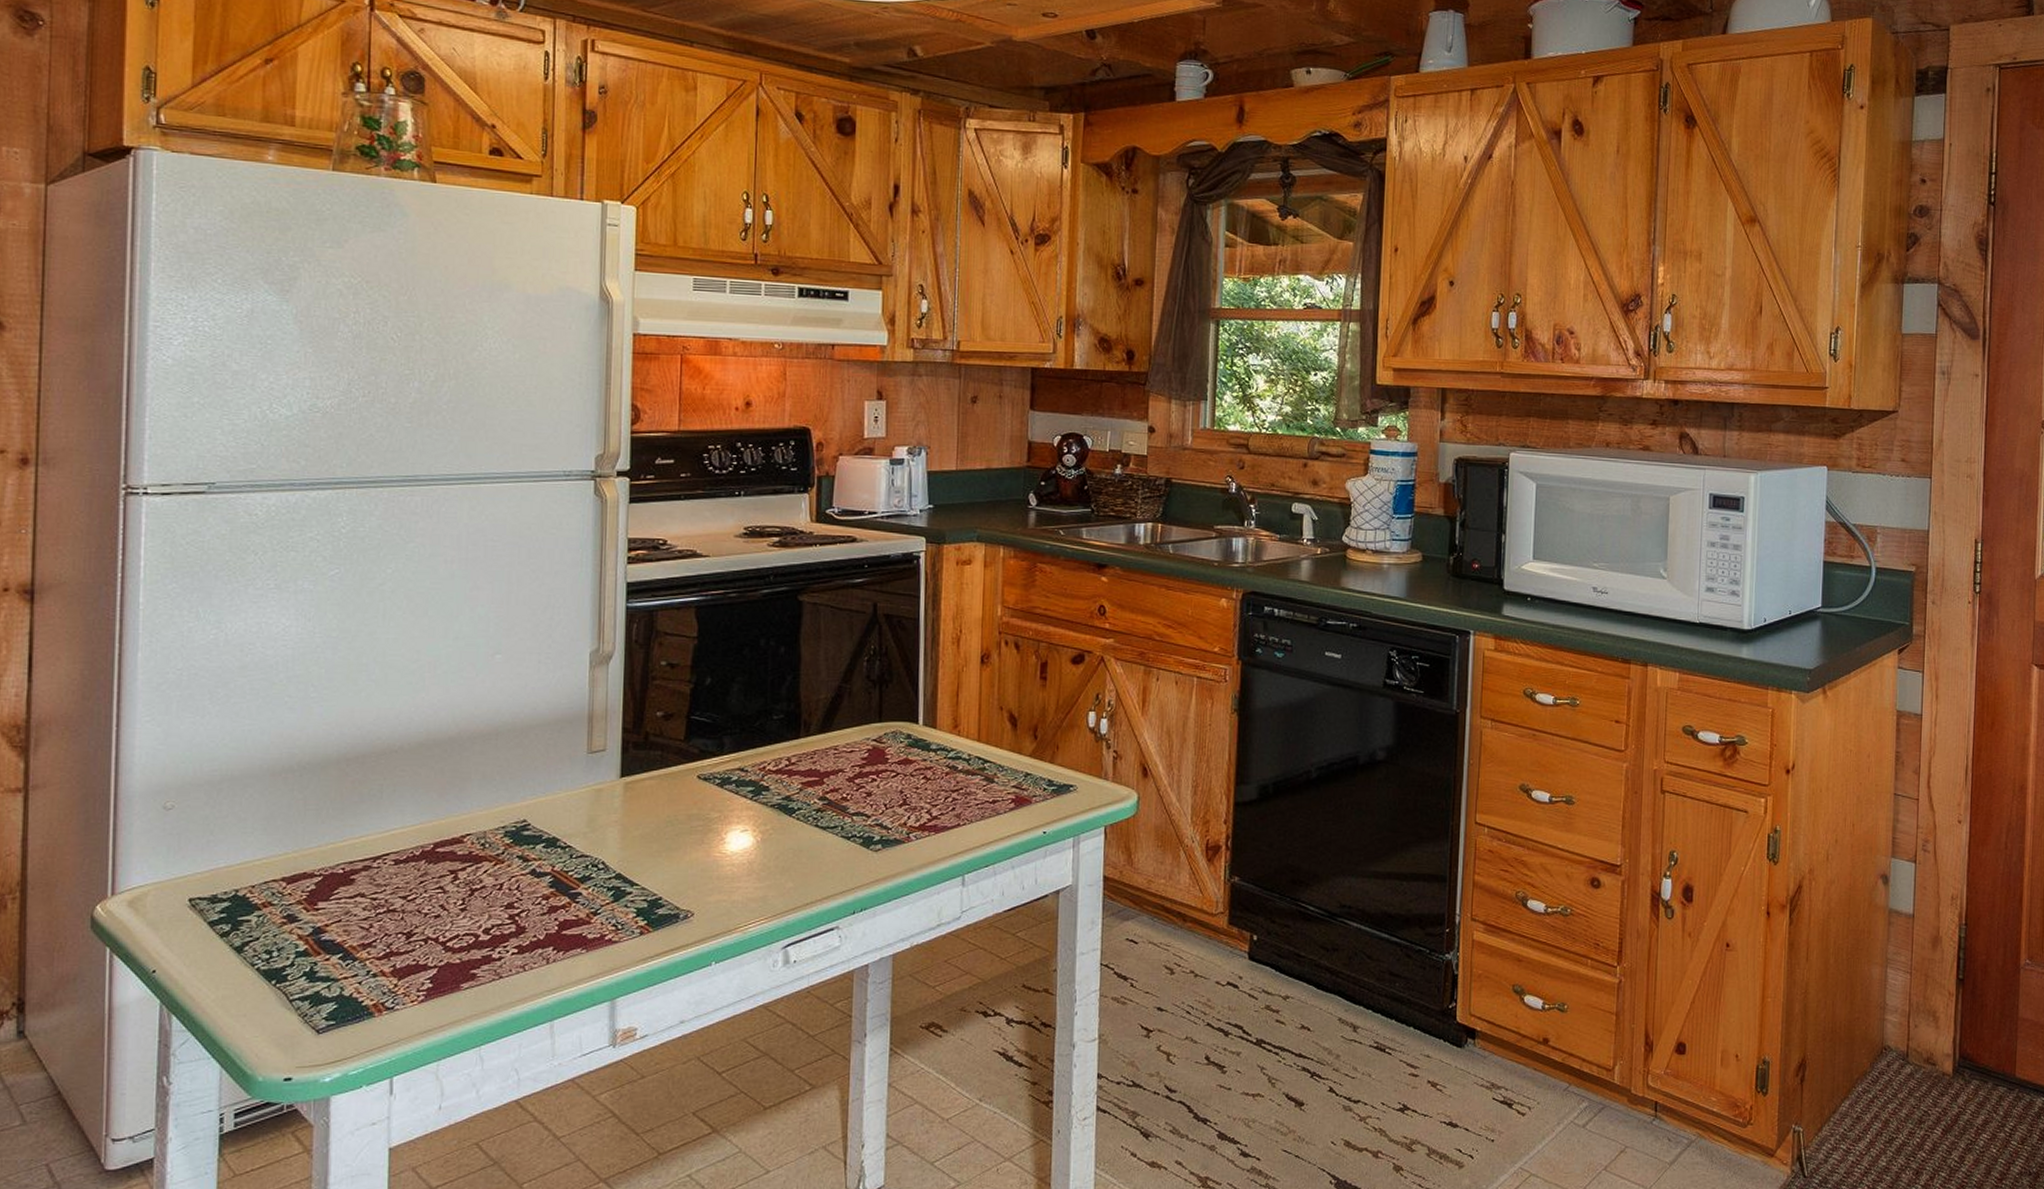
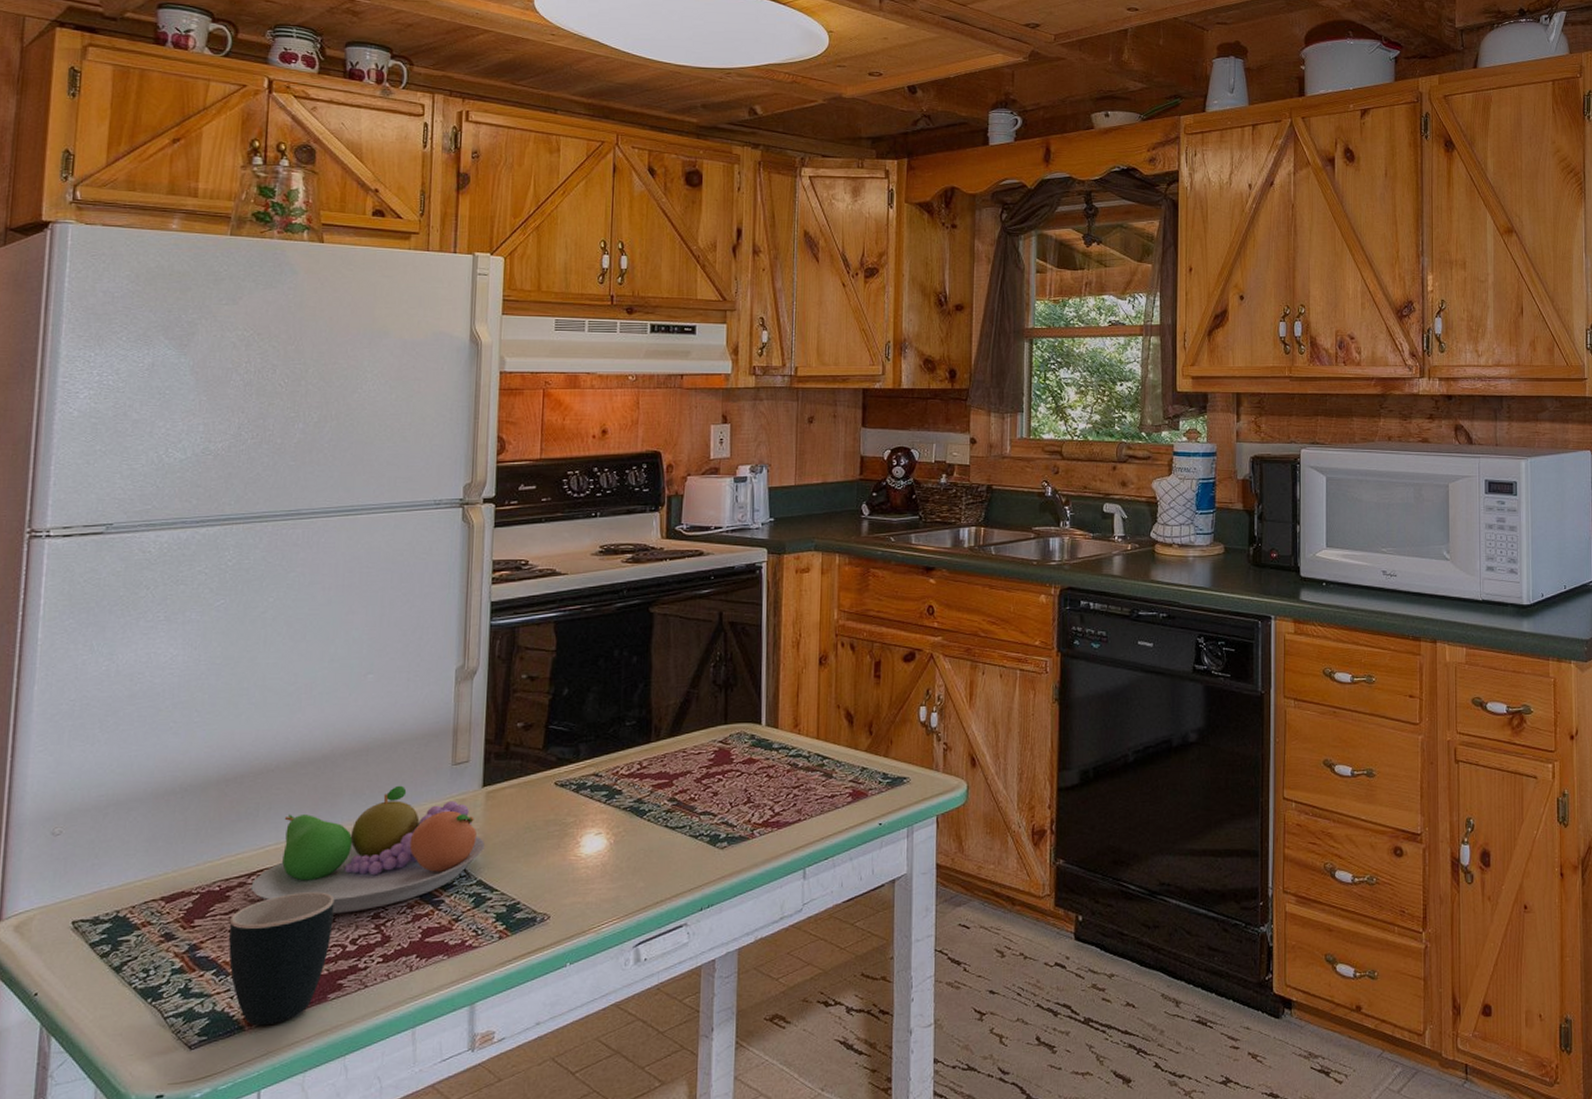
mug: none [354,879,466,1013] -> present [228,892,335,1026]
fruit bowl: none [377,772,625,902] -> present [251,785,486,914]

